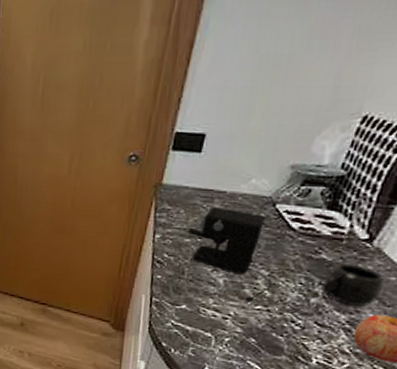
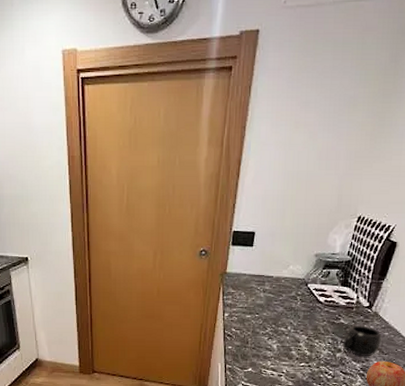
coffee maker: present [187,207,273,303] -> none [248,289,311,361]

